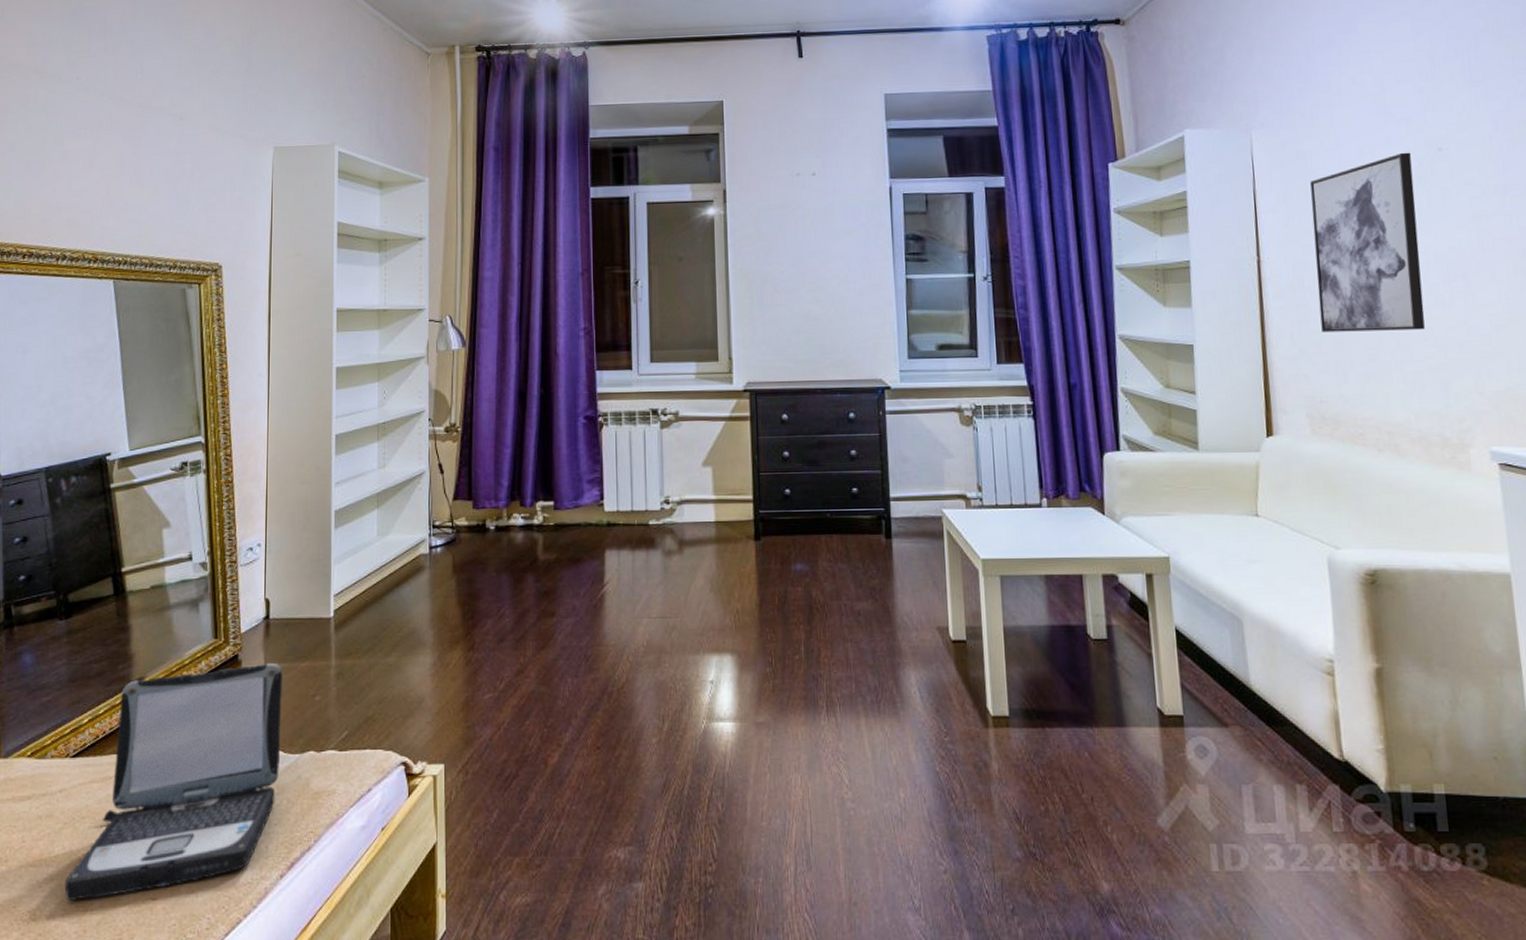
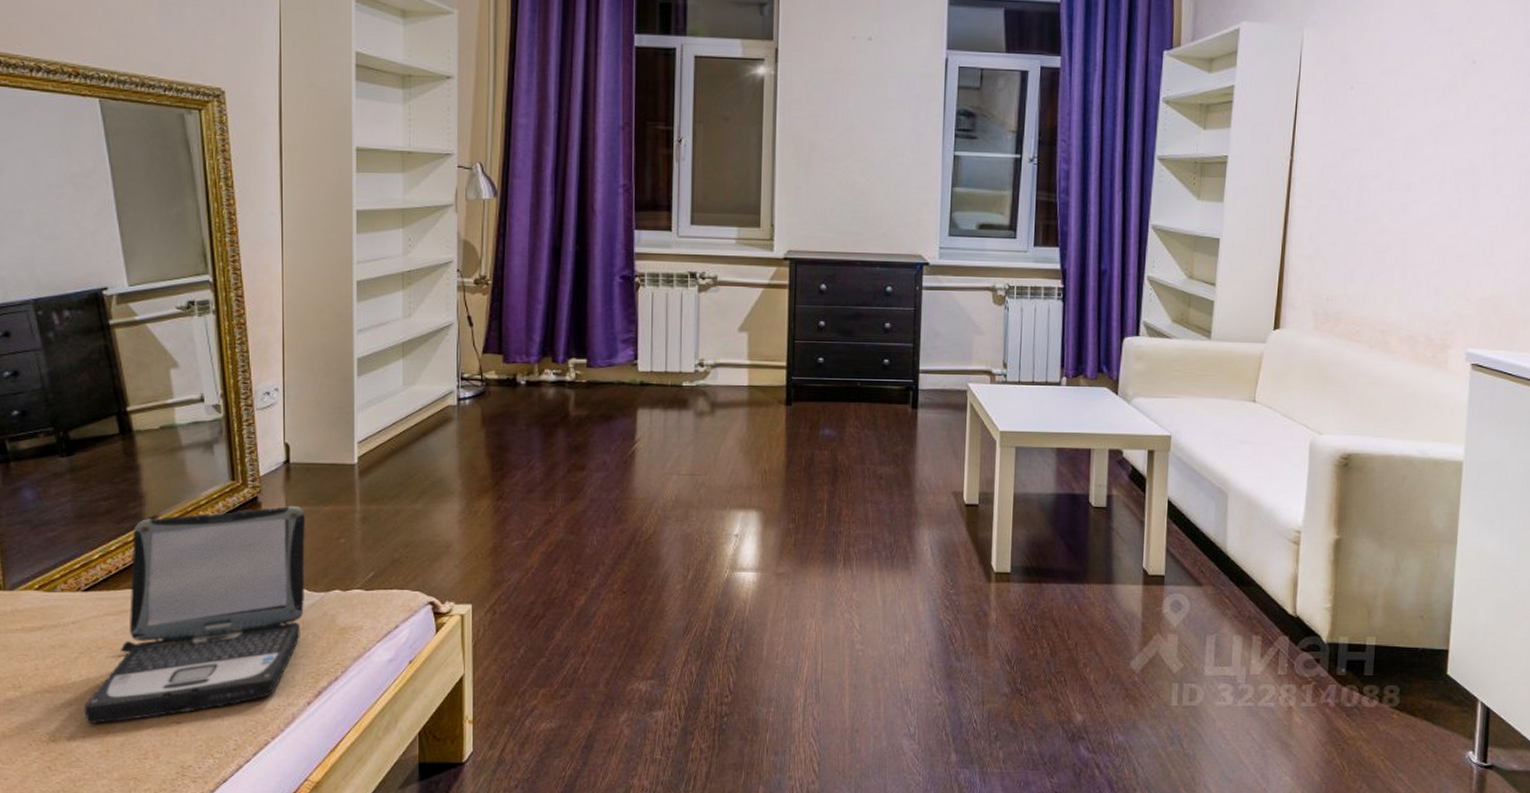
wall art: present [1310,152,1425,332] -> none [1338,62,1448,237]

